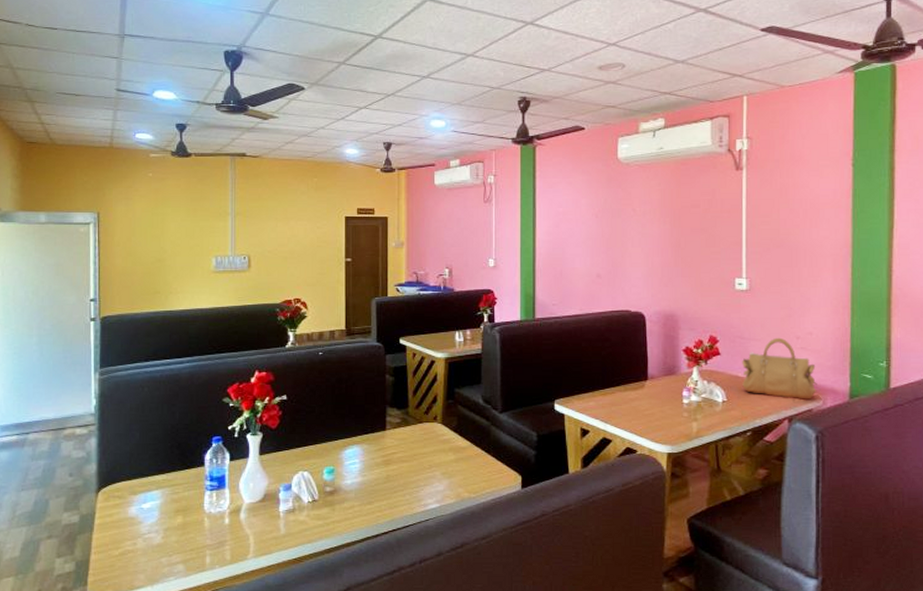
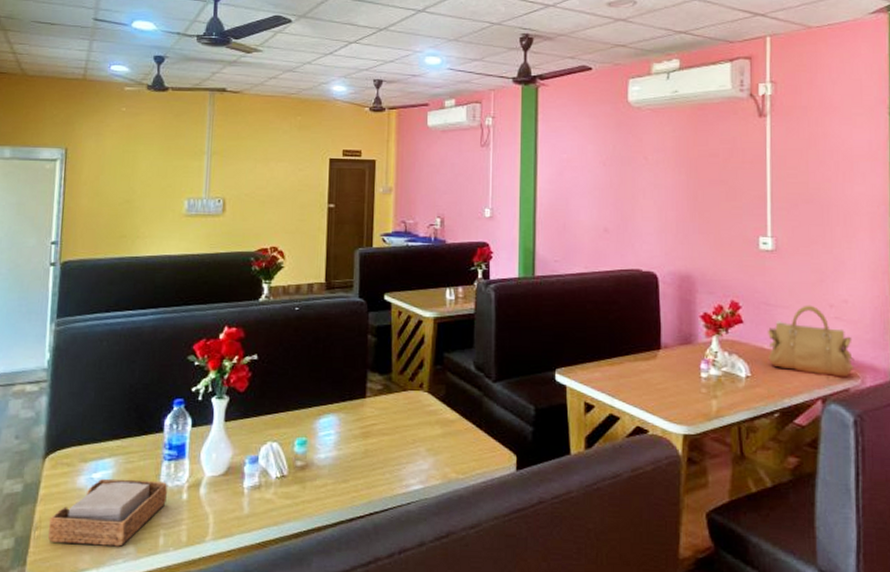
napkin holder: none [105,508,211,566] -> present [47,478,167,547]

